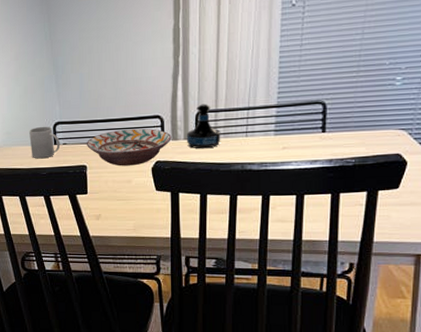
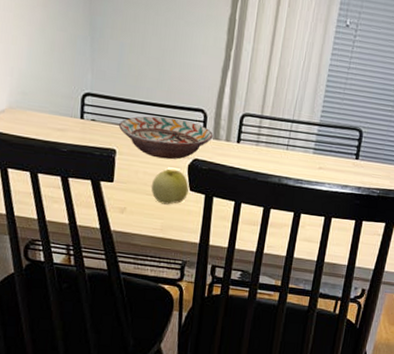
mug: present [29,126,61,159] -> none [50,93,88,133]
apple: none [120,173,155,207] -> present [151,168,189,205]
tequila bottle: present [186,103,221,149] -> none [227,106,264,155]

